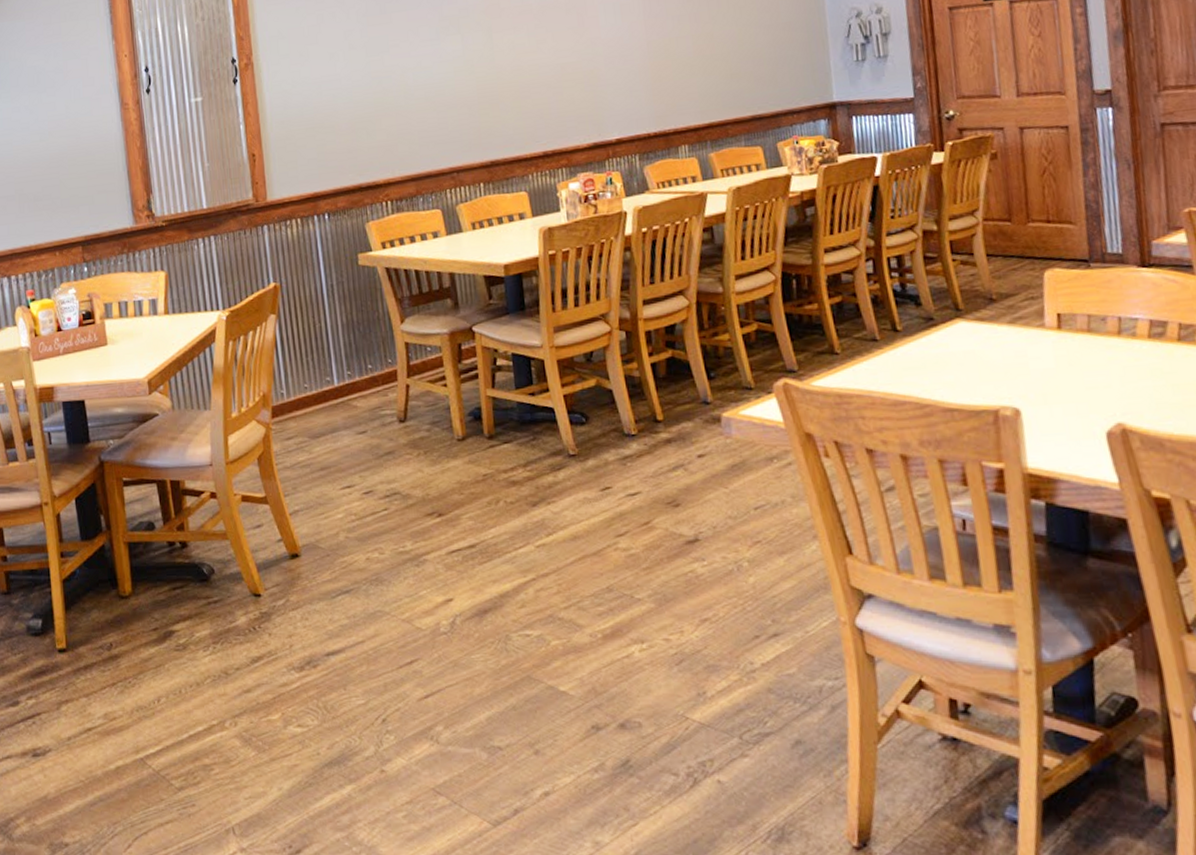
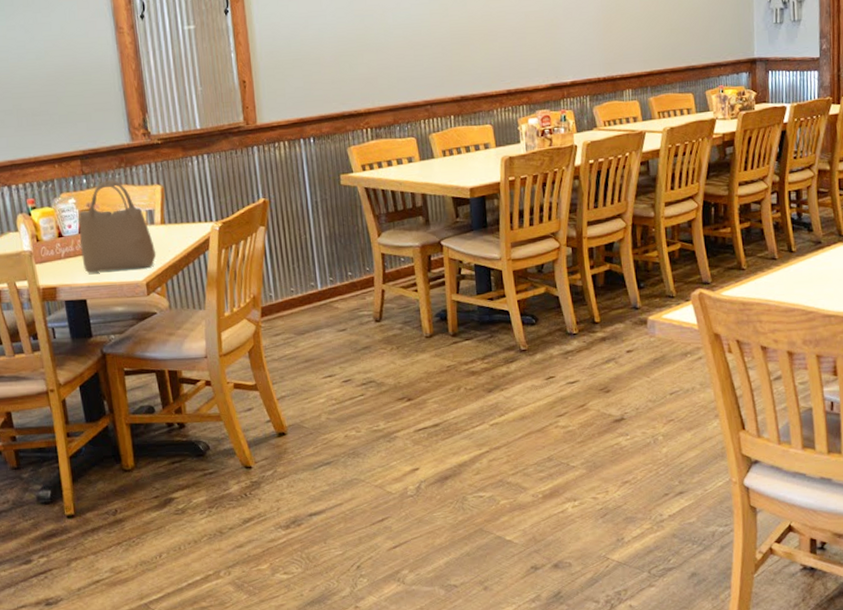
handbag: none [78,267,159,370] -> present [78,180,156,273]

